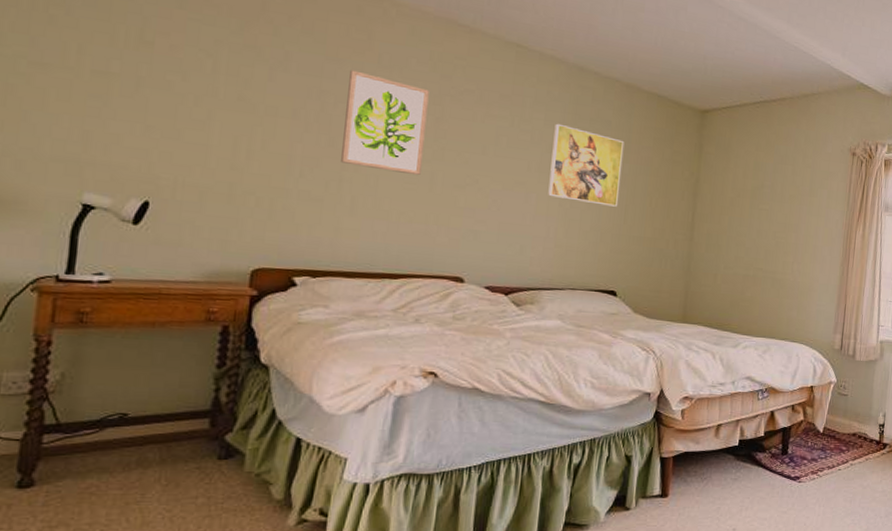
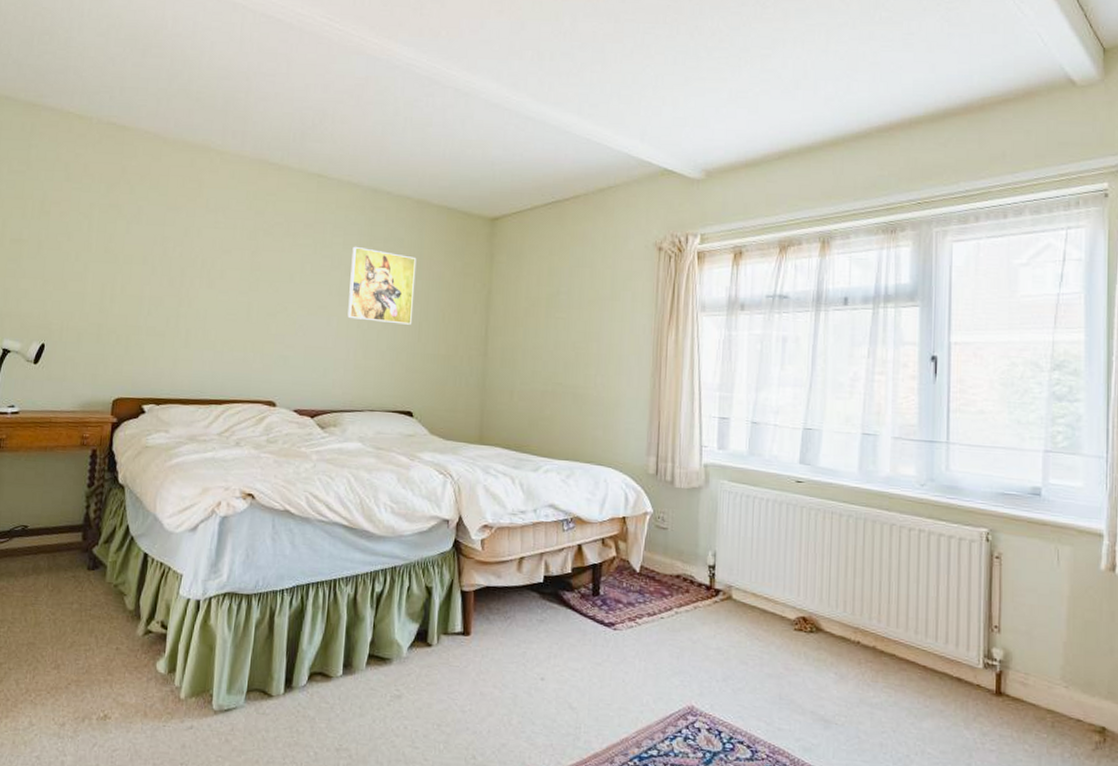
wall art: present [341,70,429,175] -> none [178,216,246,306]

